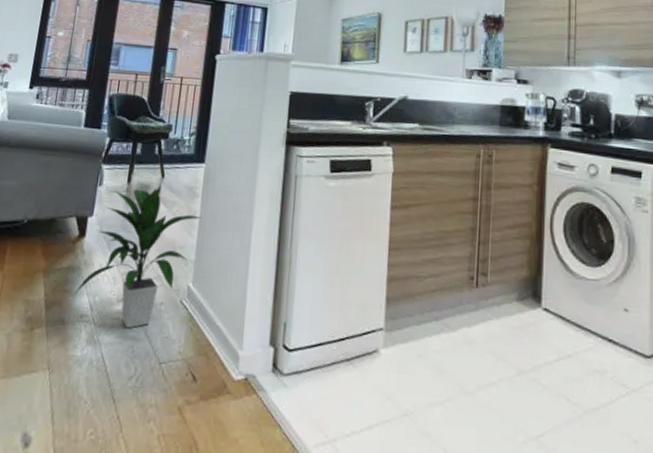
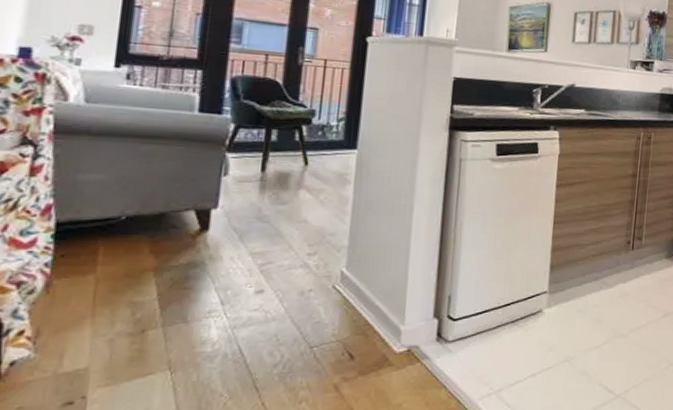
indoor plant: present [74,184,202,329] -> none [198,171,355,319]

